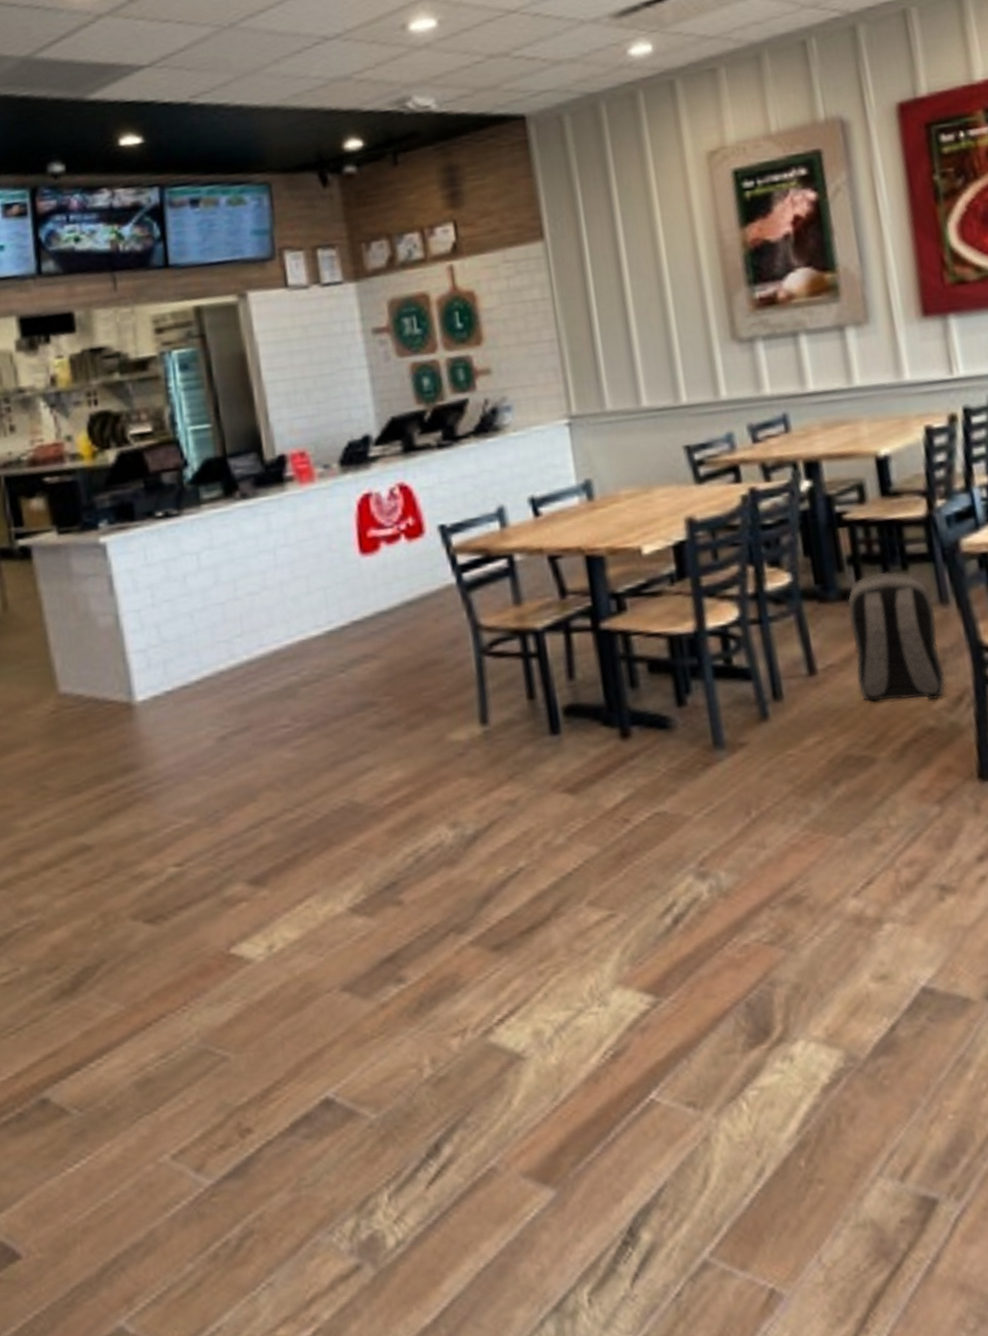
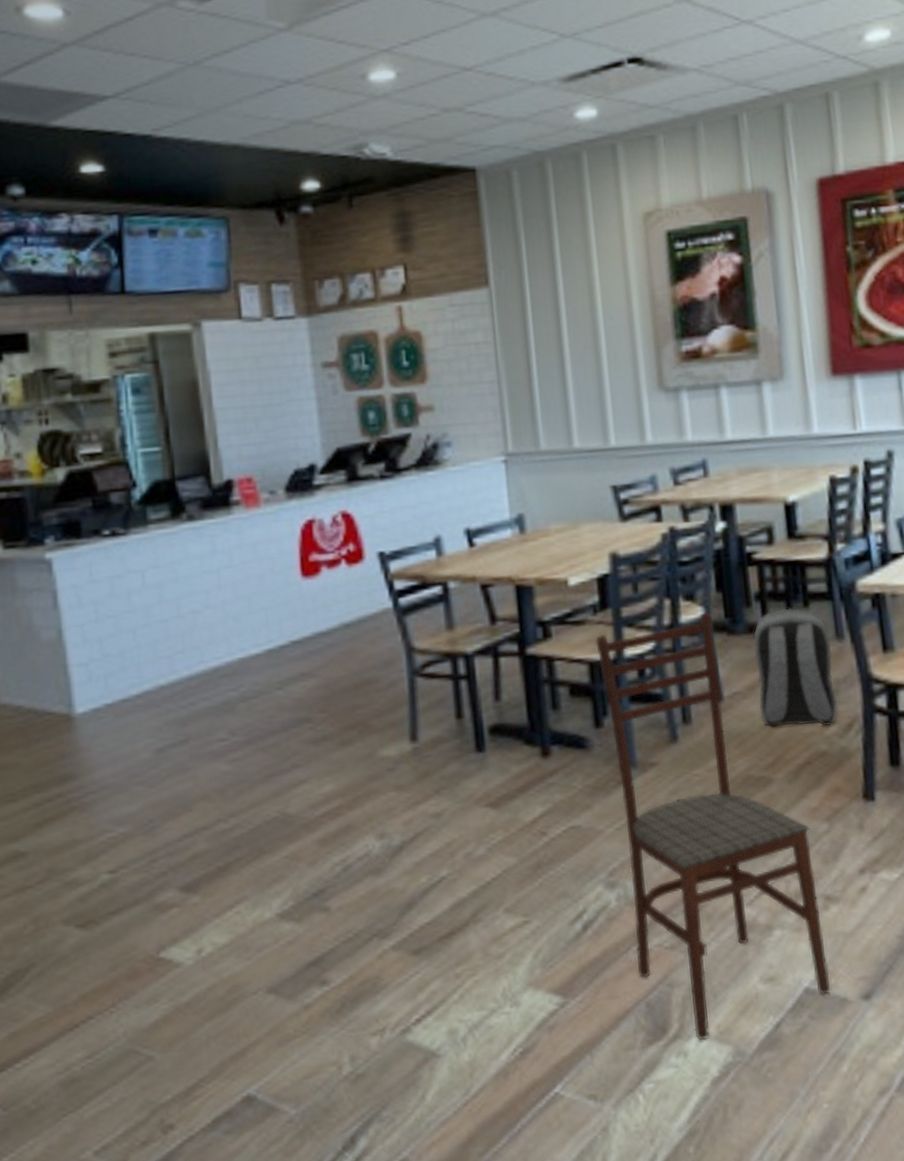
dining chair: none [674,578,952,1044] -> present [595,612,831,1041]

